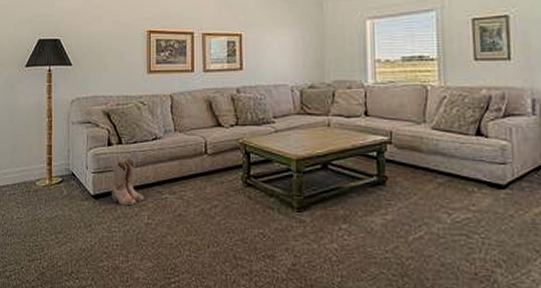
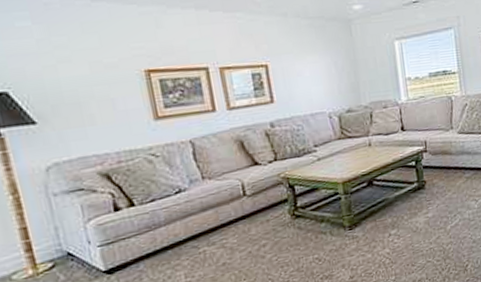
boots: present [111,157,145,206] -> none [125,218,178,273]

